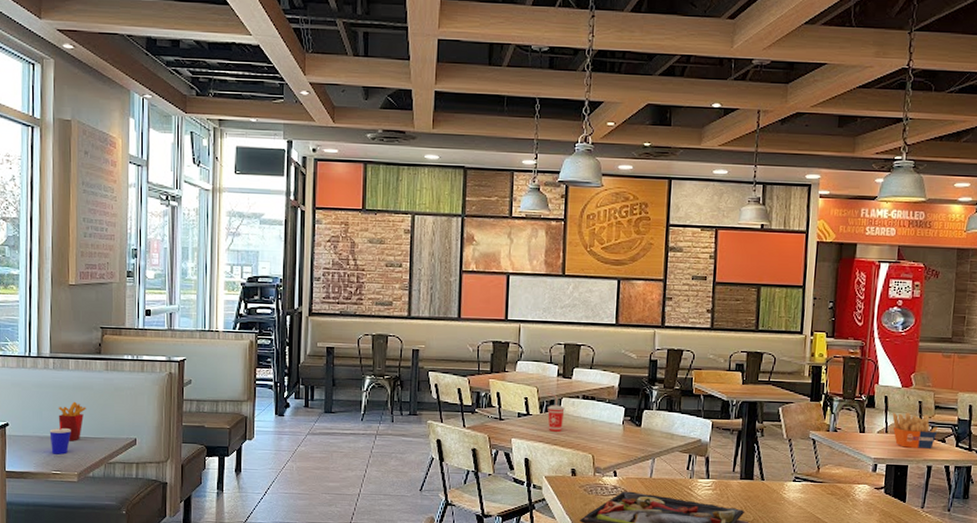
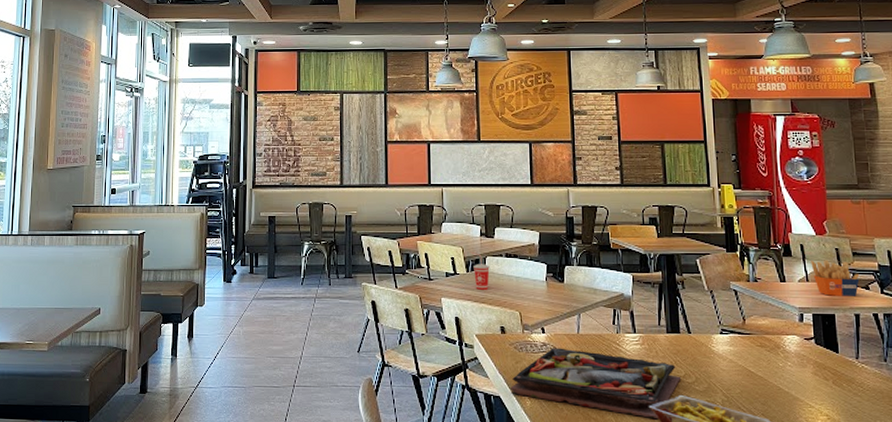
beverage cup: present [49,421,71,455] -> none [25,293,44,325]
french fries: present [58,401,86,441] -> none [33,275,58,312]

